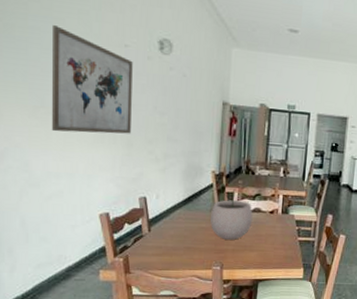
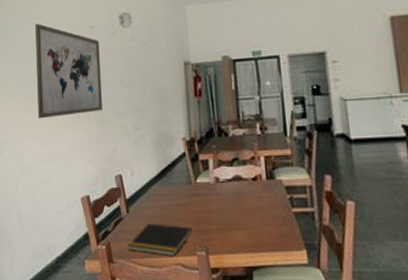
notepad: none [146,242,210,269] -> present [127,223,192,255]
plant pot: present [210,189,253,240] -> none [186,156,234,217]

